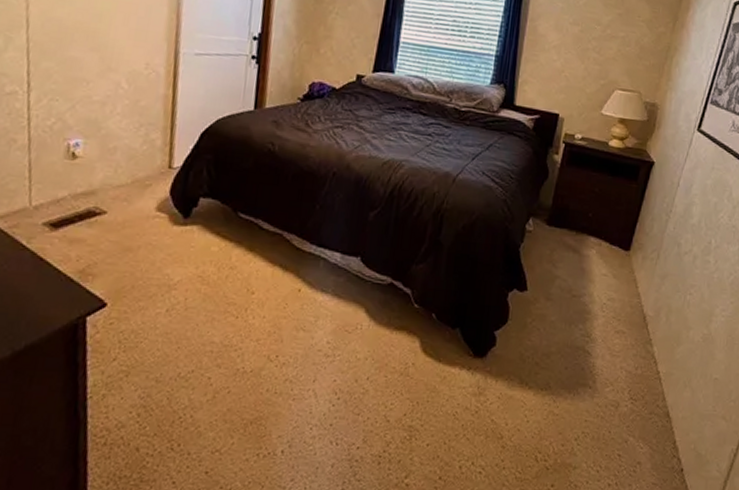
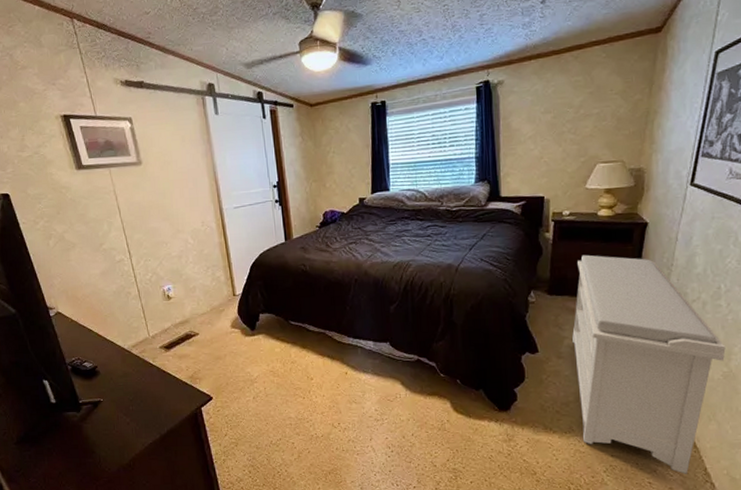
bench: none [559,185,709,447] -> present [572,254,726,474]

